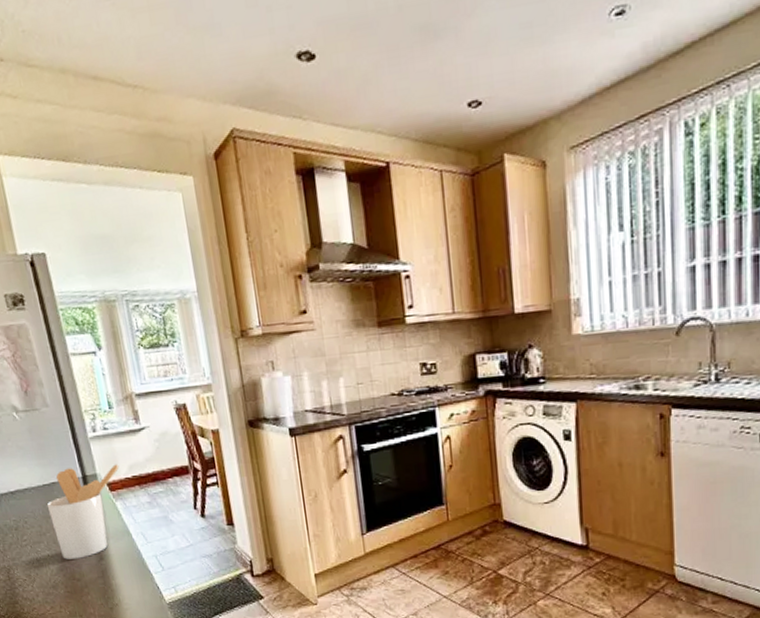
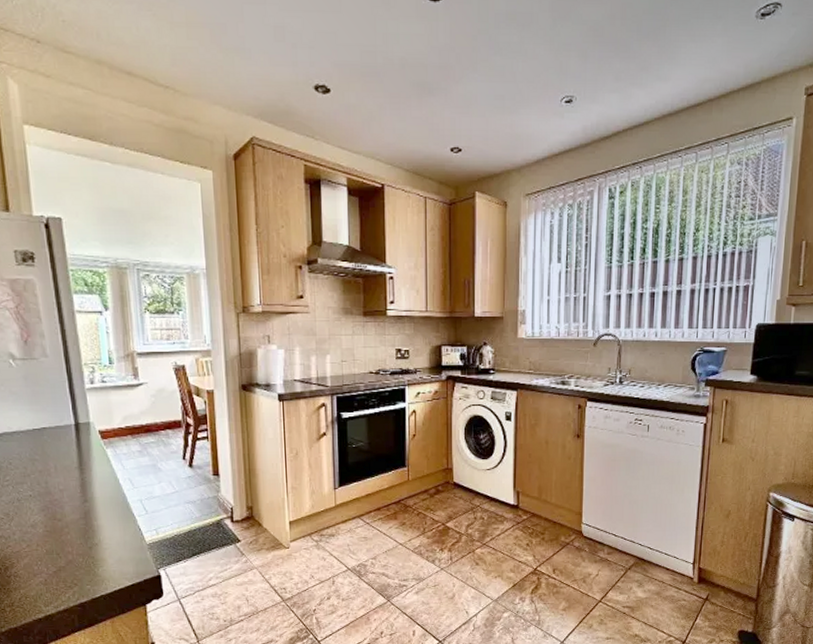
utensil holder: present [46,464,120,560] -> none [34,414,114,500]

